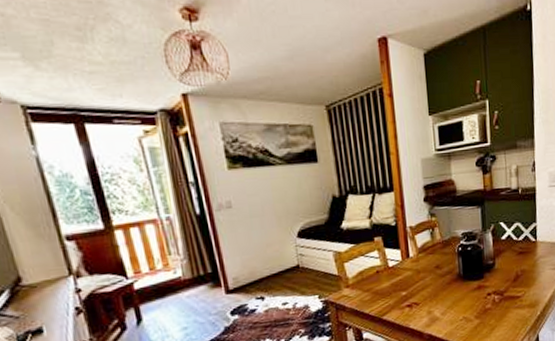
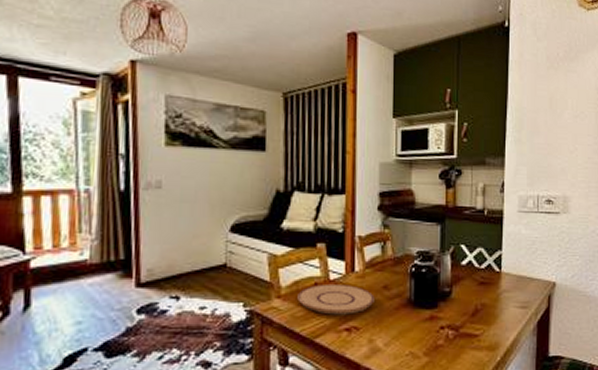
plate: none [363,269,429,296] -> present [297,285,374,315]

